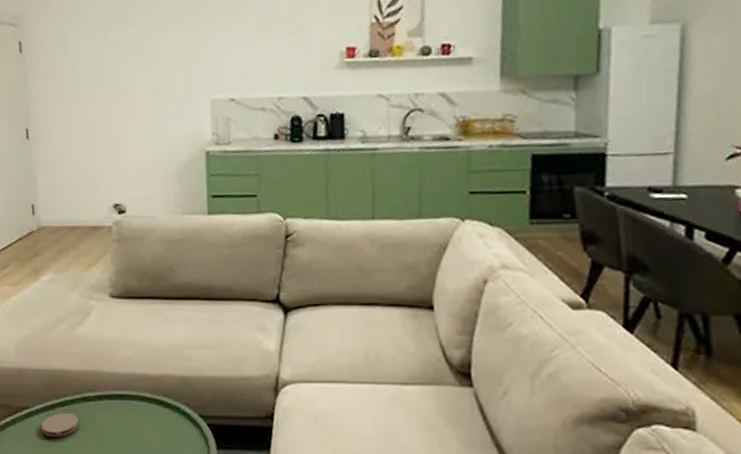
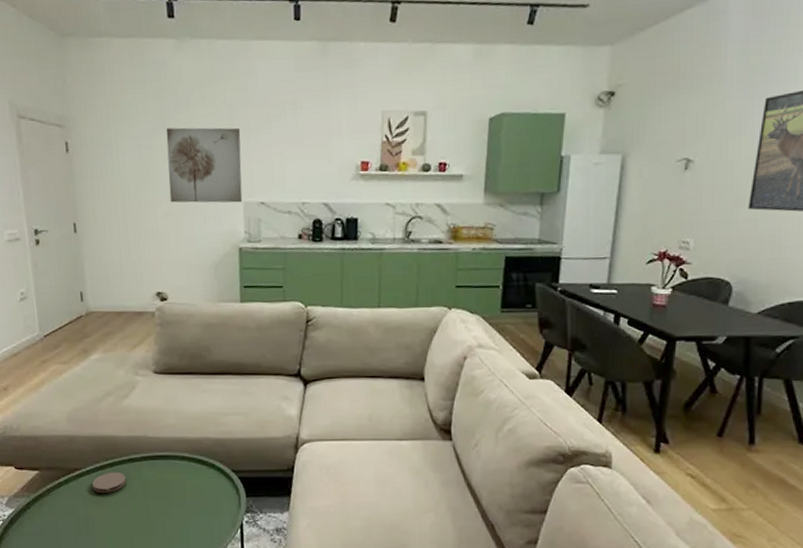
wall art: none [124,16,210,103] -> present [166,127,243,203]

